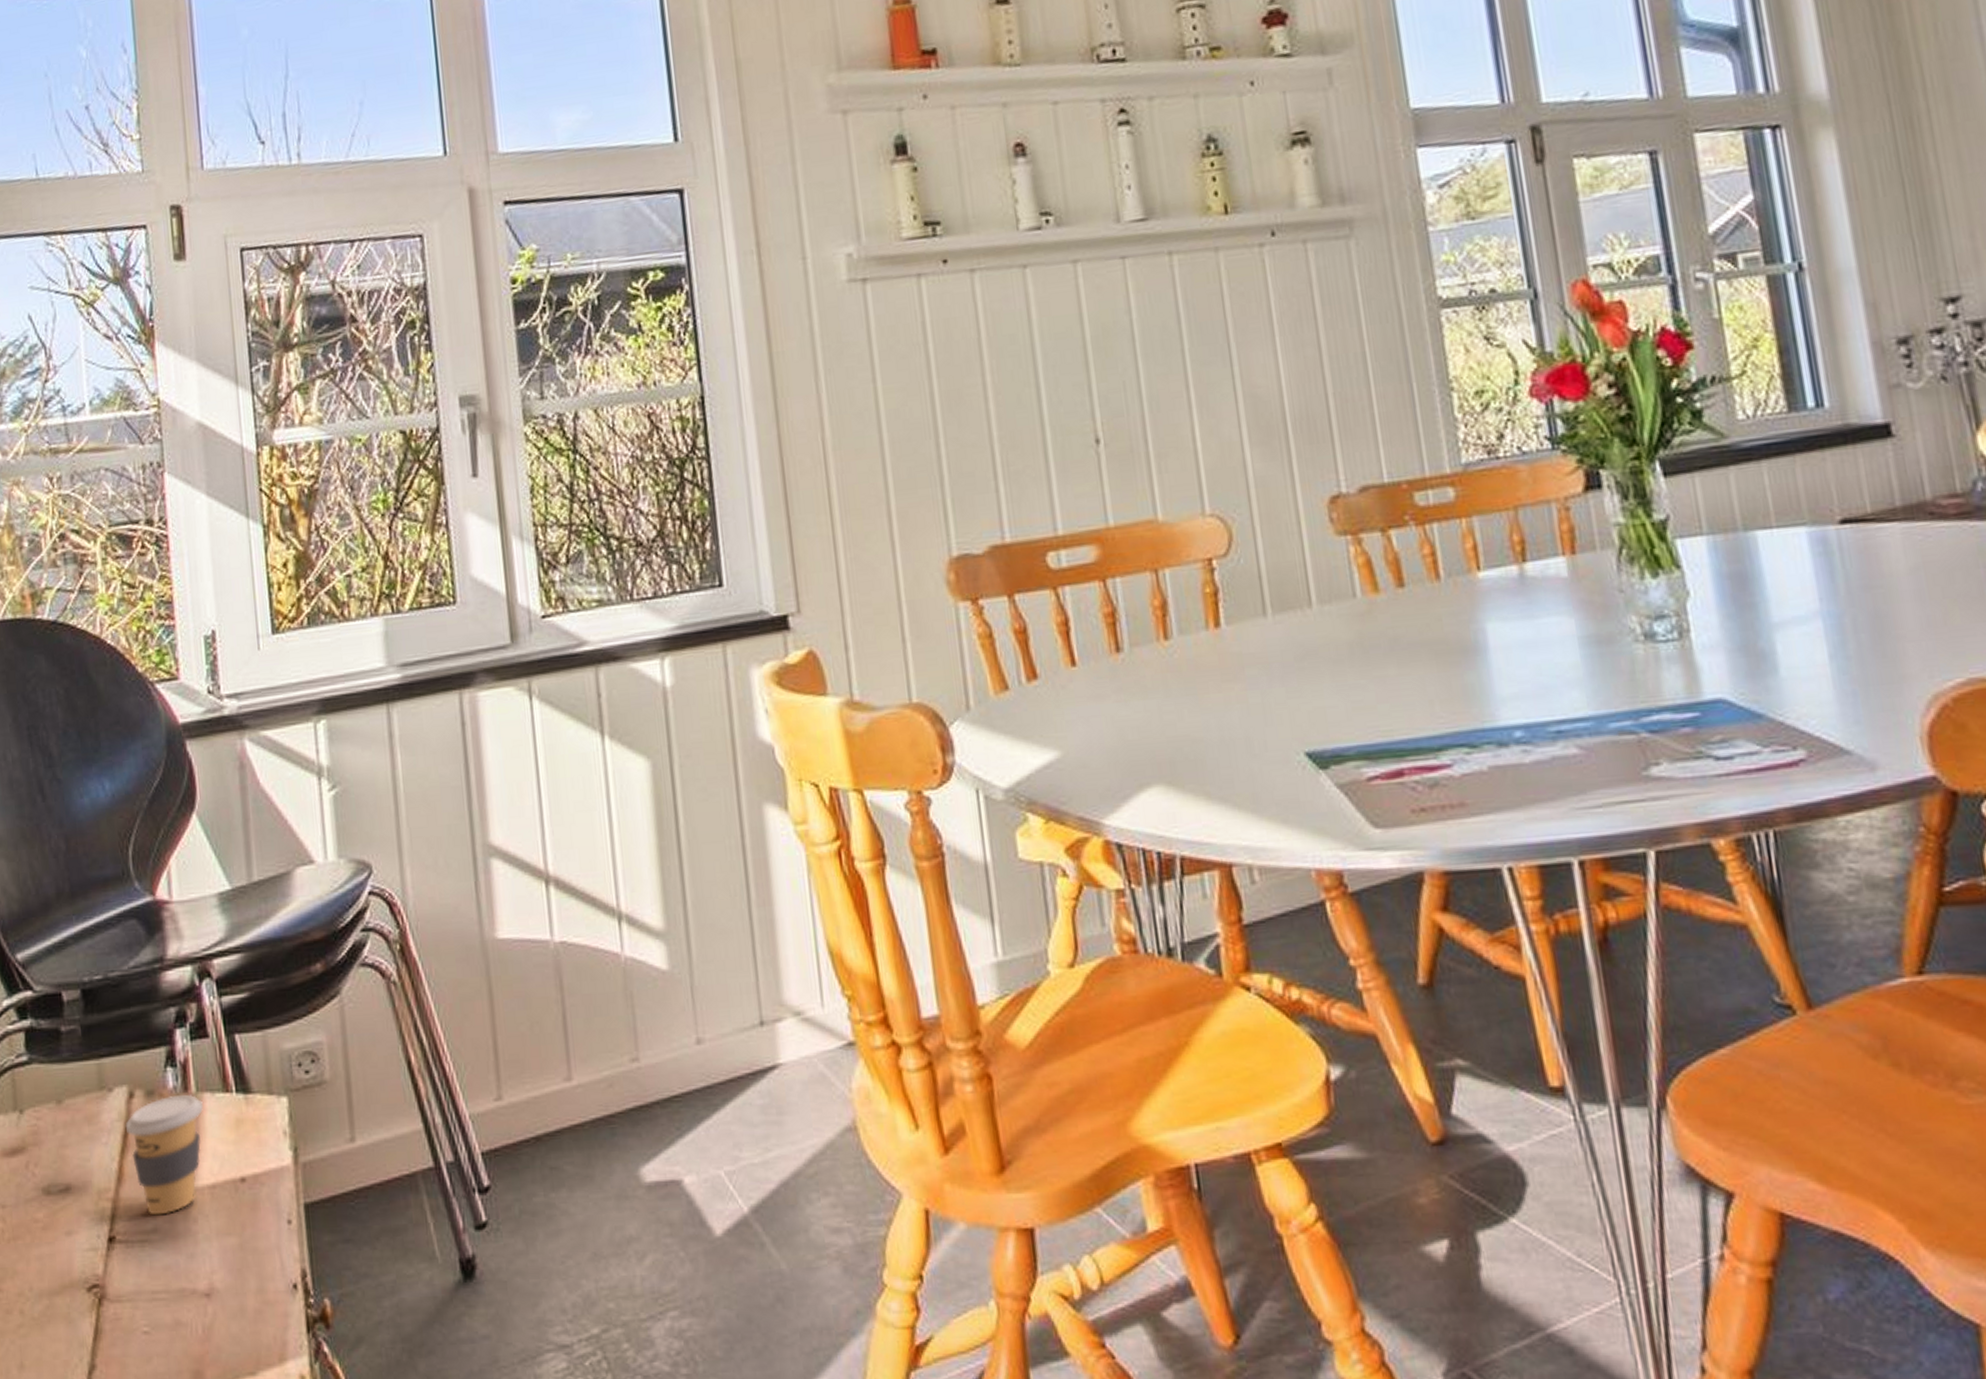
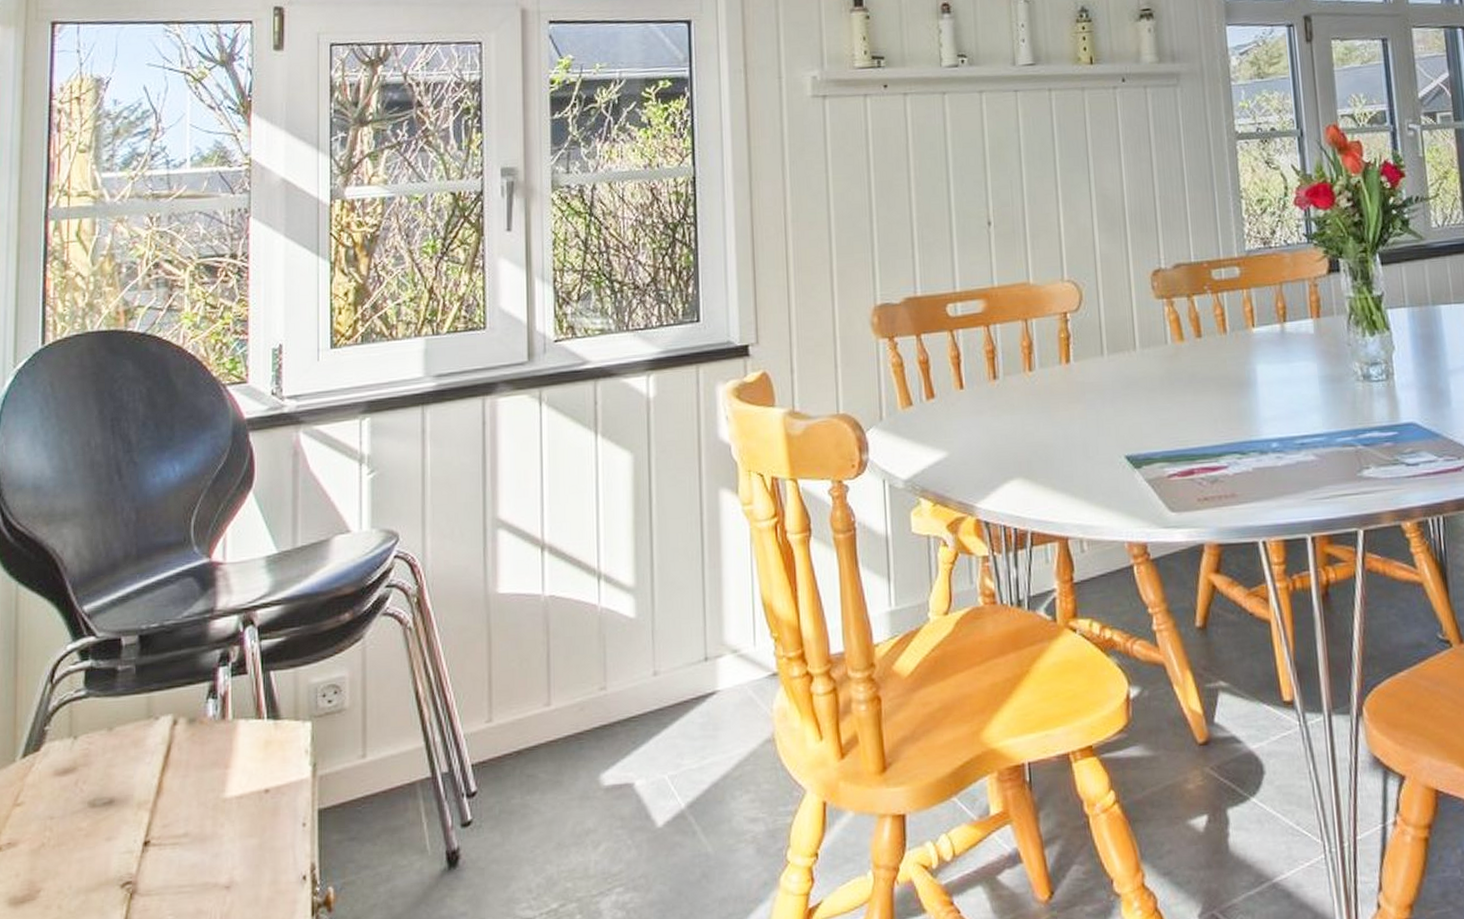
coffee cup: present [125,1094,203,1216] -> none [167,721,237,822]

